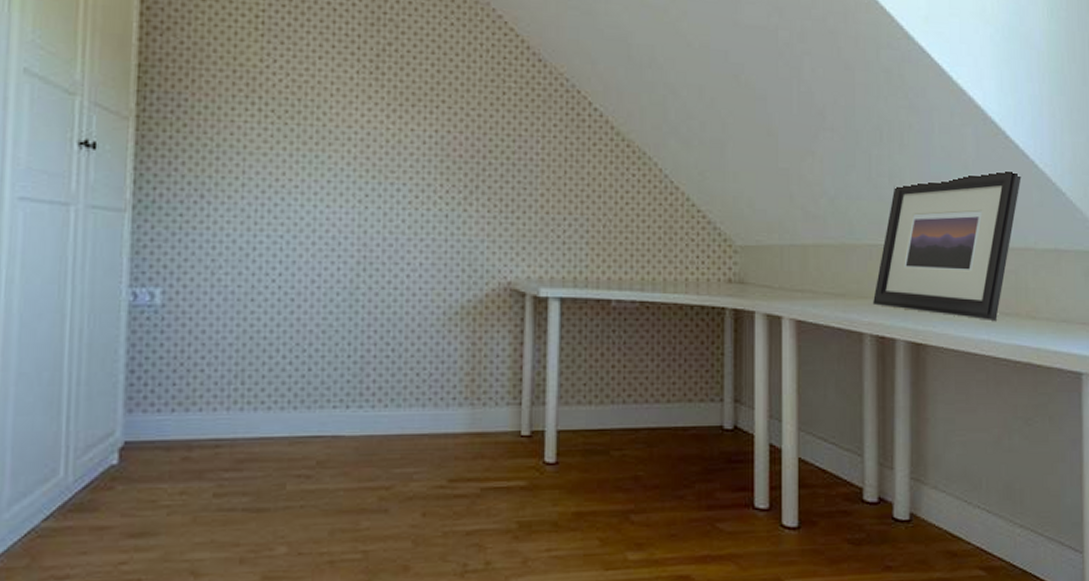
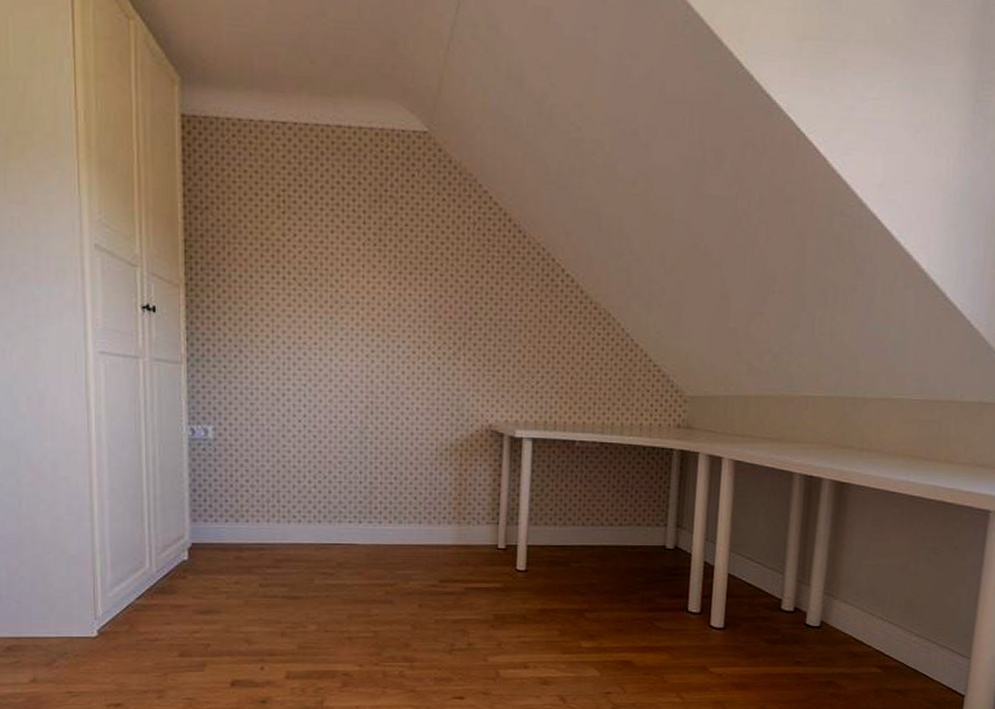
picture frame: present [873,172,1022,320] -> none [805,331,956,464]

